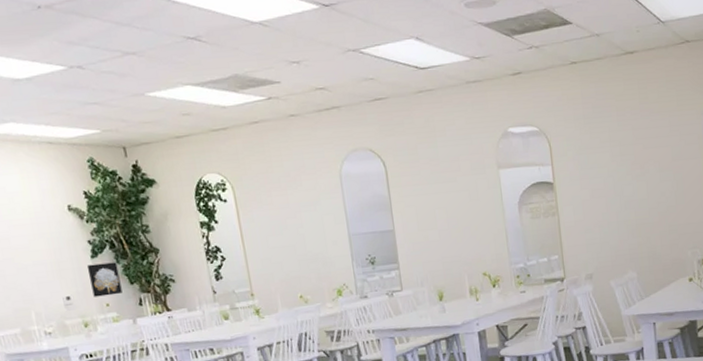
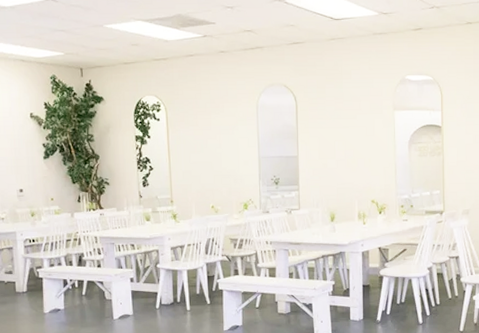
wall art: present [86,262,122,297] -> none [39,163,65,192]

